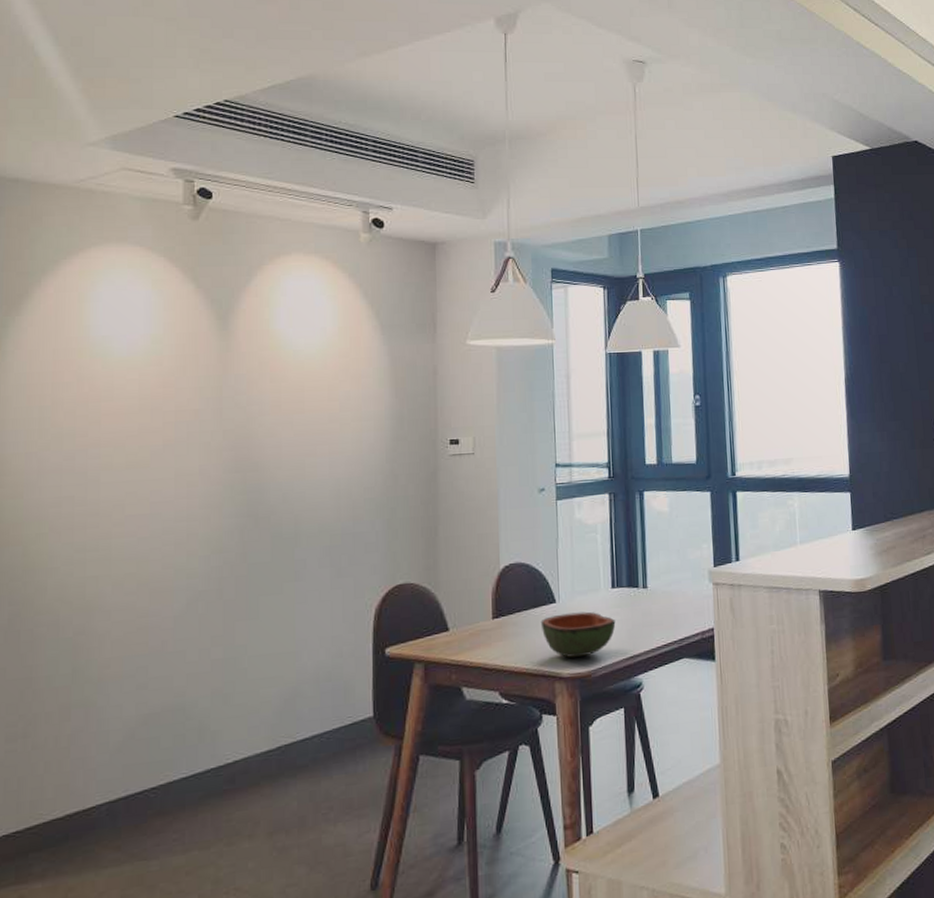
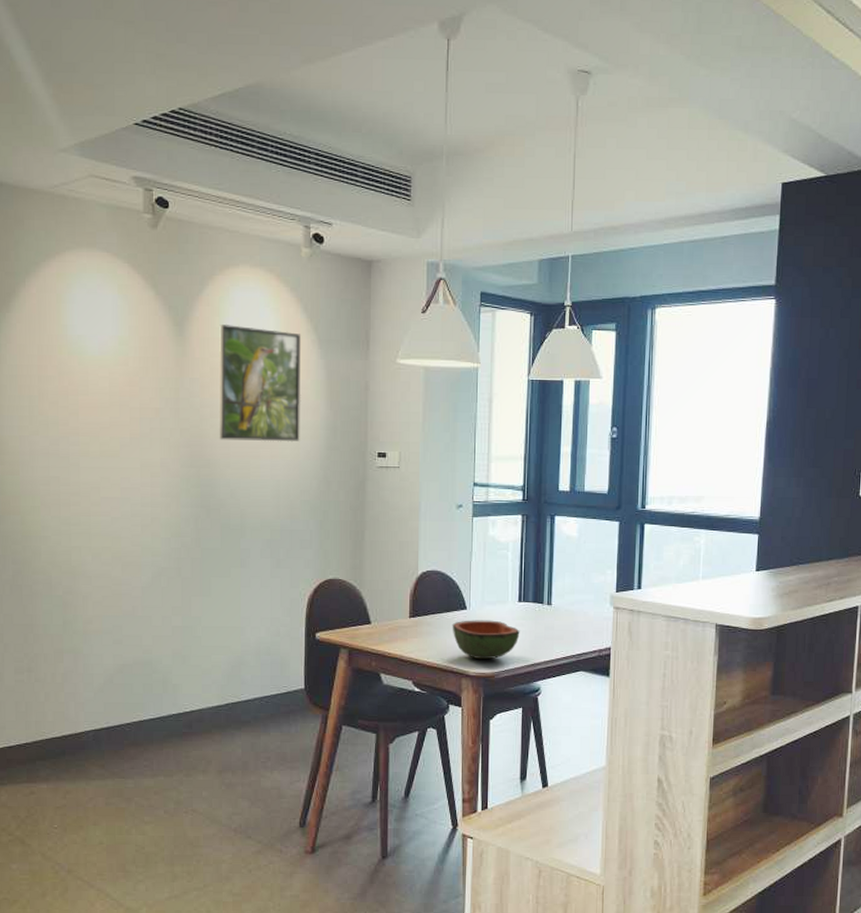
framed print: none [268,315,363,439] -> present [218,325,301,442]

